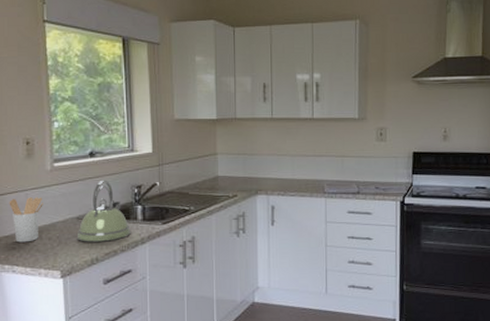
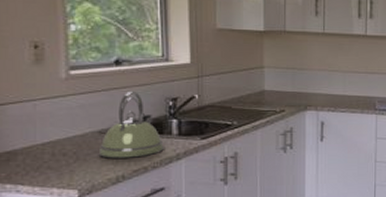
utensil holder: present [9,197,43,243] -> none [11,108,56,159]

